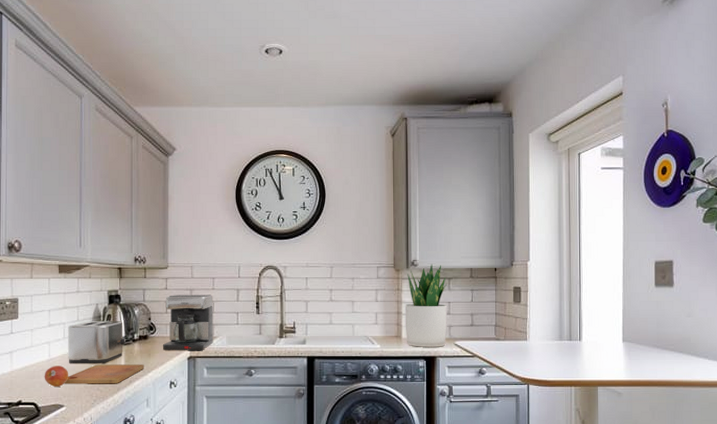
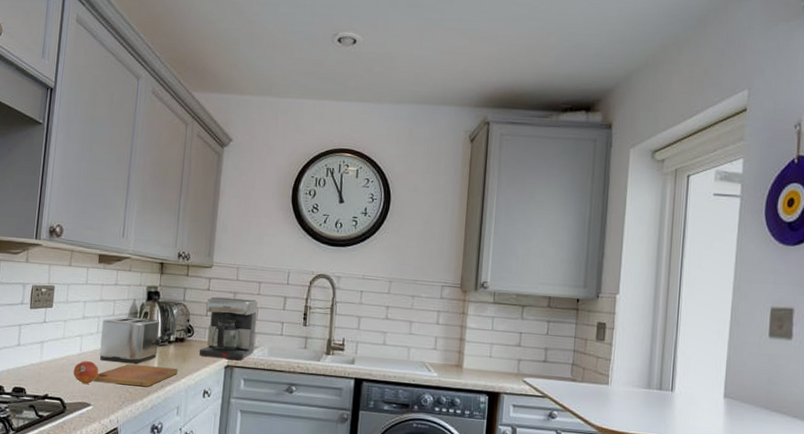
planter: present [405,264,447,347] -> none [467,288,521,383]

